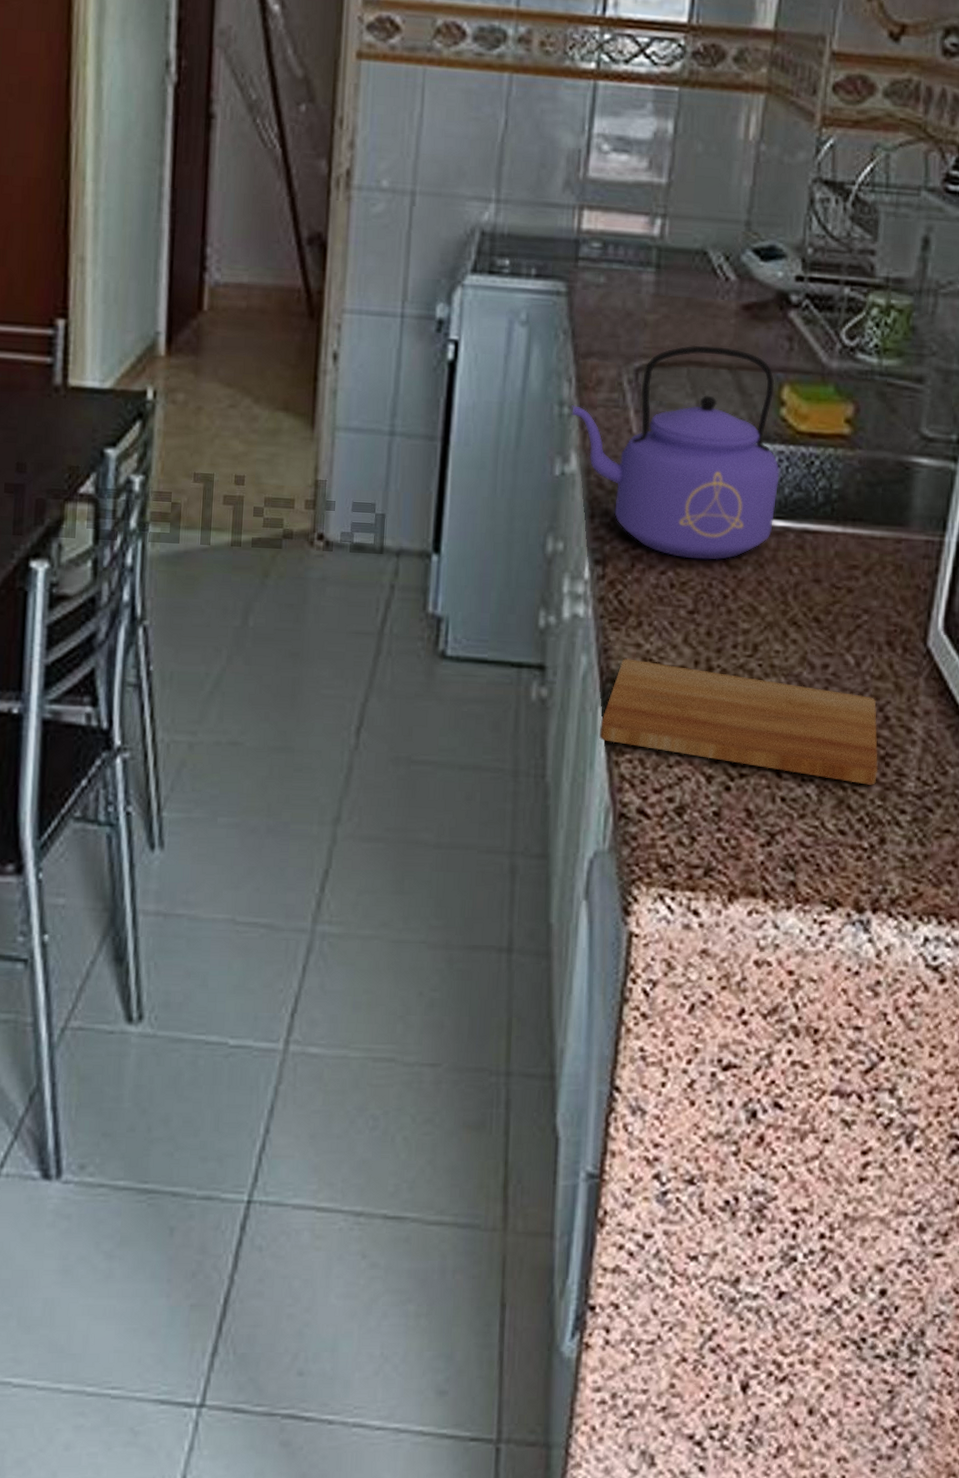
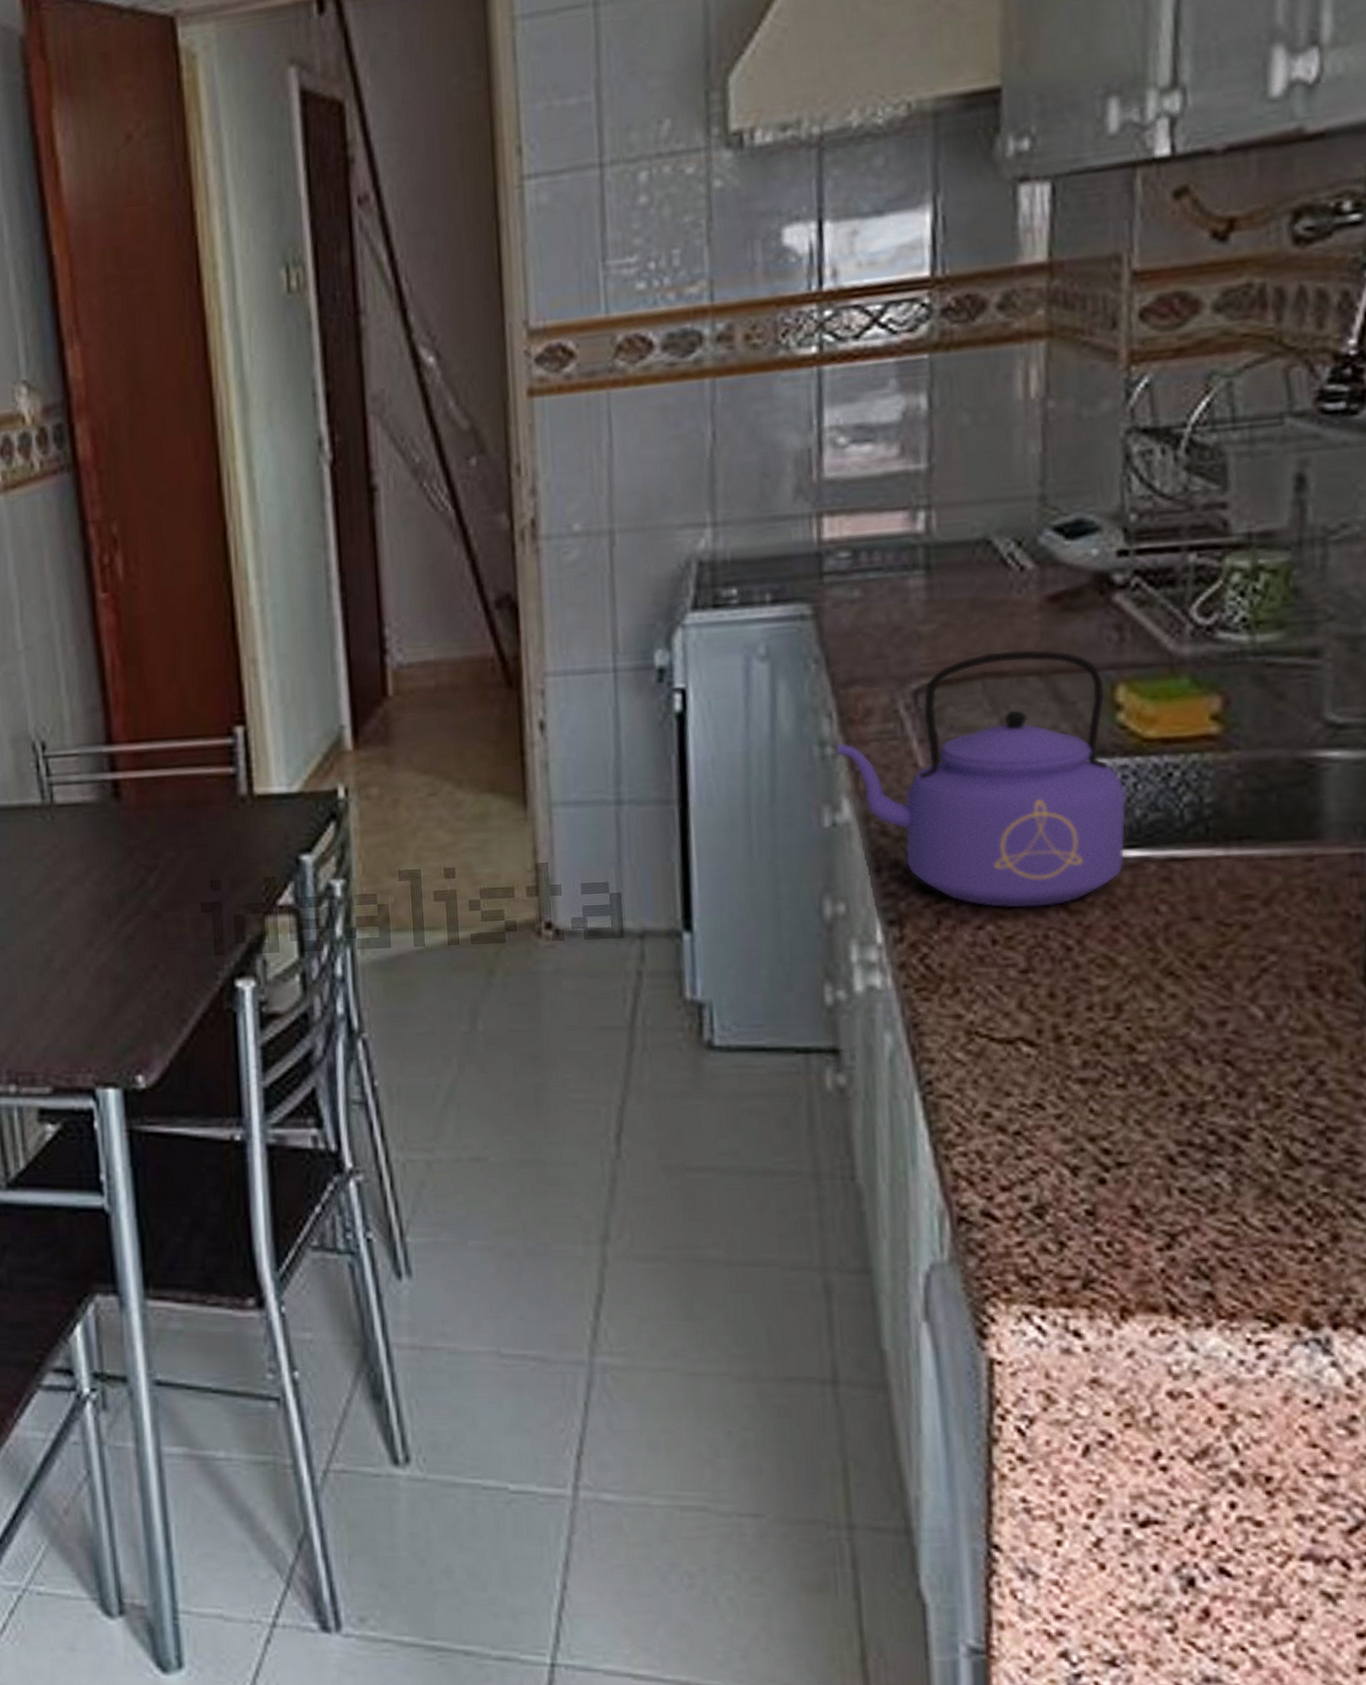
cutting board: present [599,658,879,785] -> none [919,1032,1318,1168]

